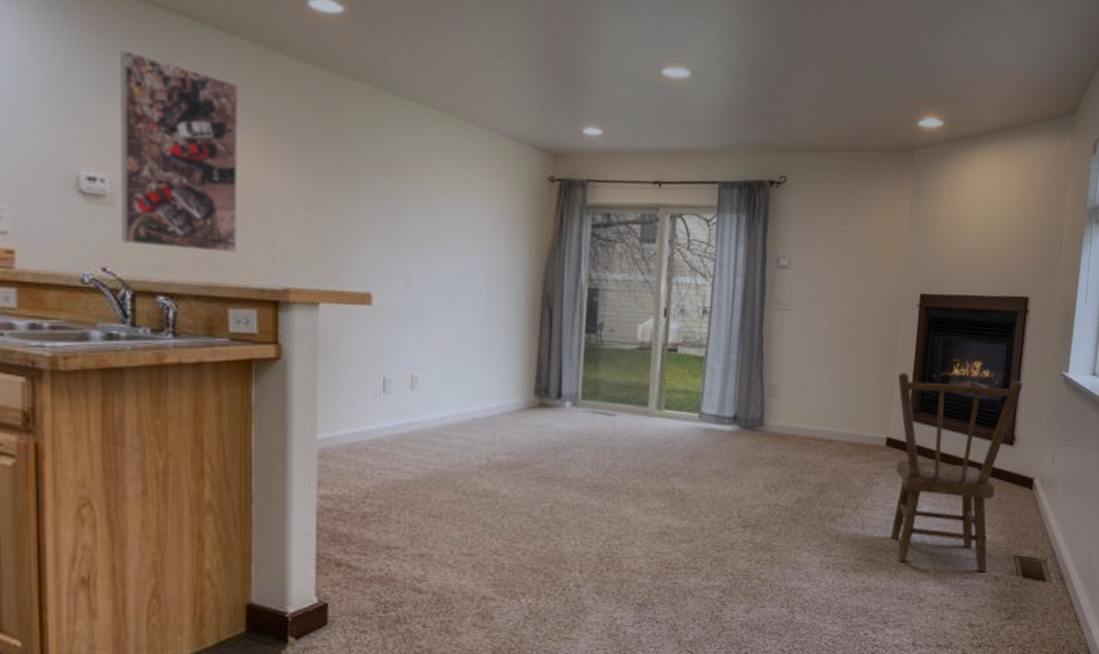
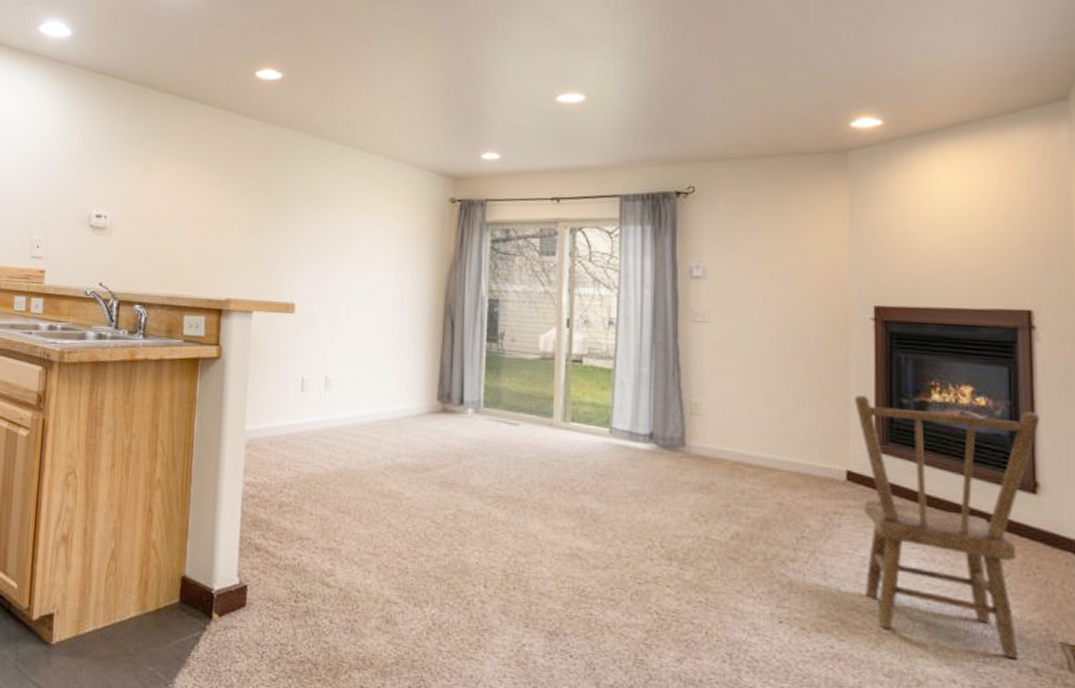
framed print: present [121,50,238,253] -> none [114,121,202,270]

